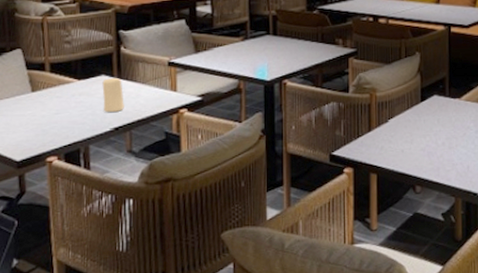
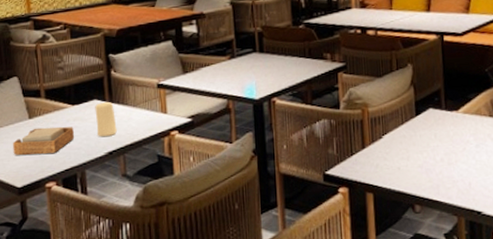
napkin holder: none [13,101,80,129] -> present [13,127,75,155]

